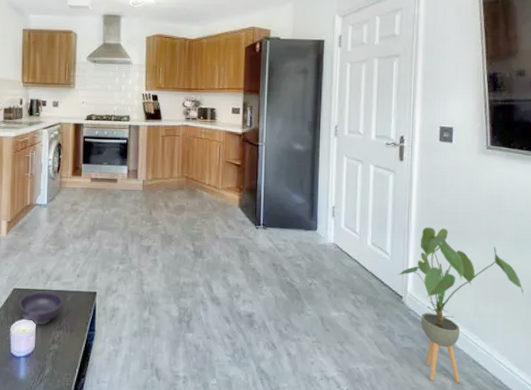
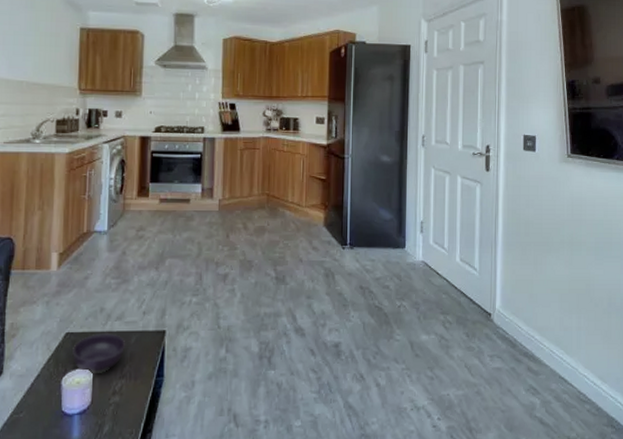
house plant: present [397,227,524,382] -> none [485,239,604,401]

